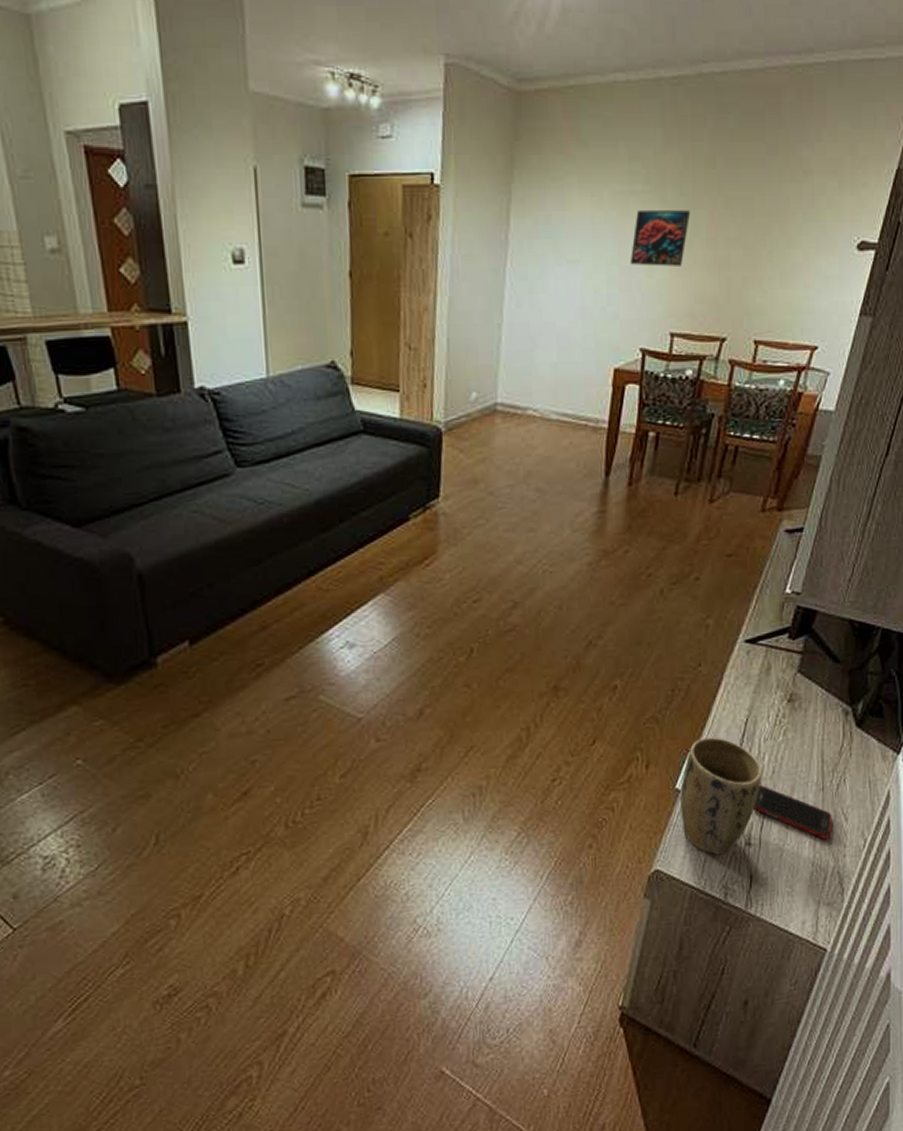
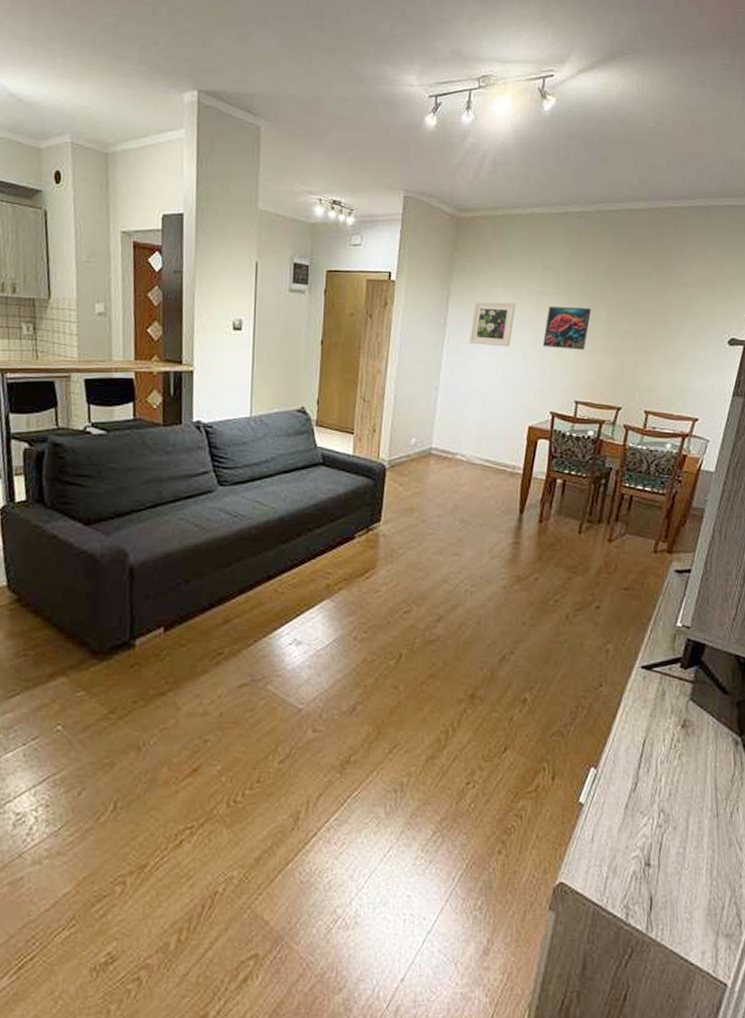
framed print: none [537,207,596,268] -> present [469,301,516,347]
plant pot: present [680,737,763,855] -> none [584,755,660,873]
cell phone: present [753,785,832,839] -> none [652,807,727,867]

